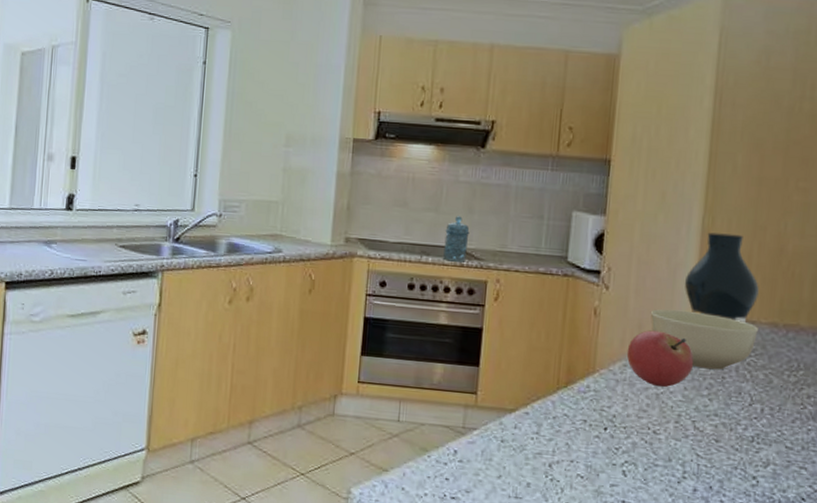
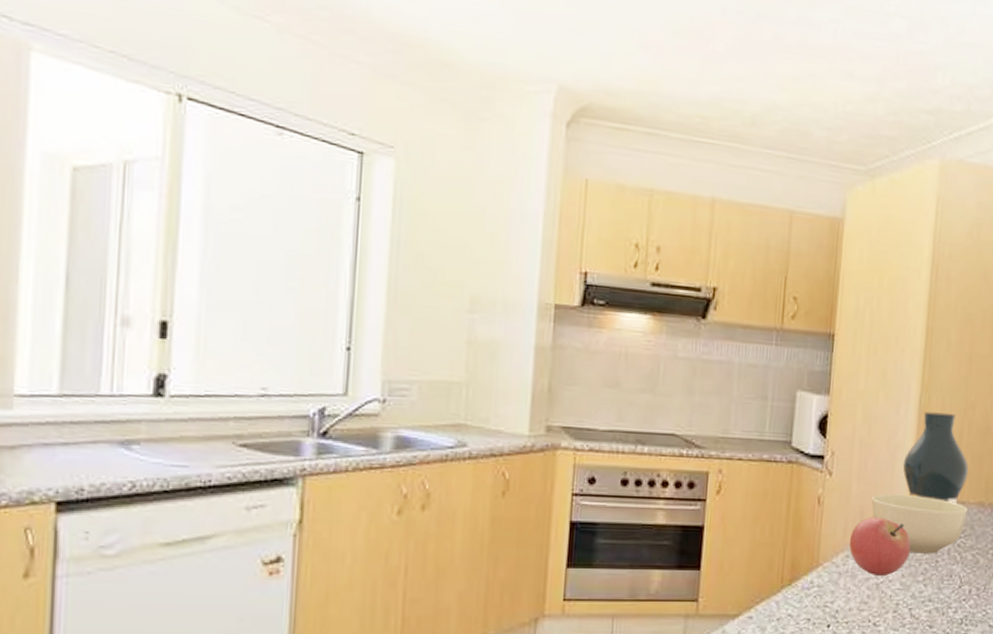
canister: present [443,216,470,263] -> none [660,398,690,452]

